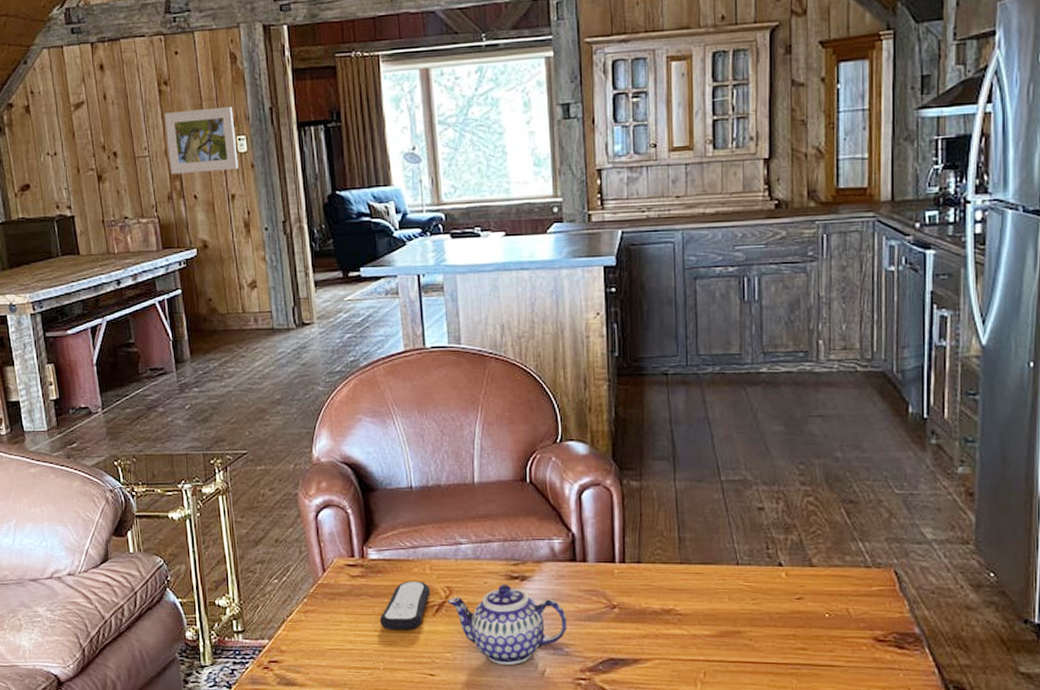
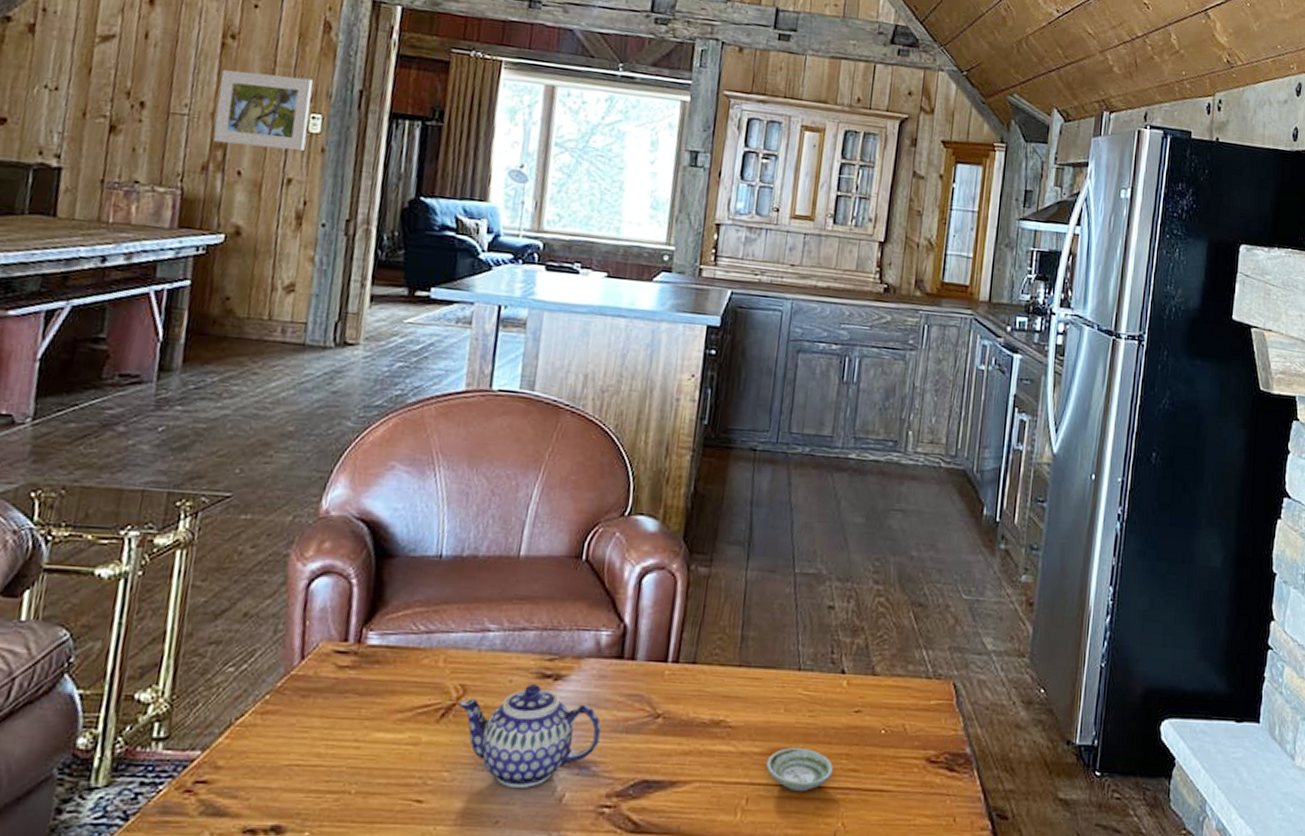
remote control: present [379,580,430,631] -> none [363,675,440,741]
saucer: none [718,631,782,668] -> present [766,748,834,792]

